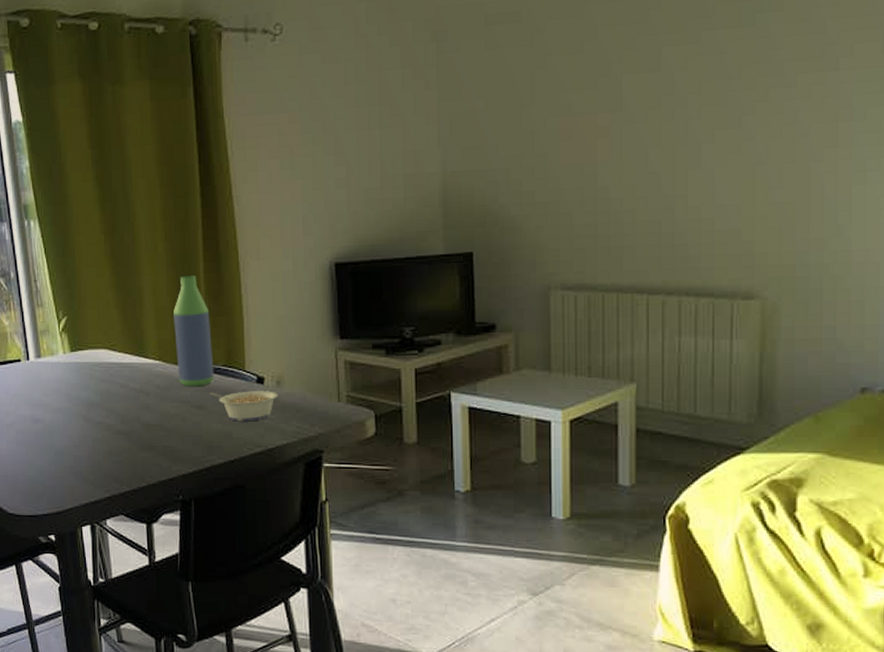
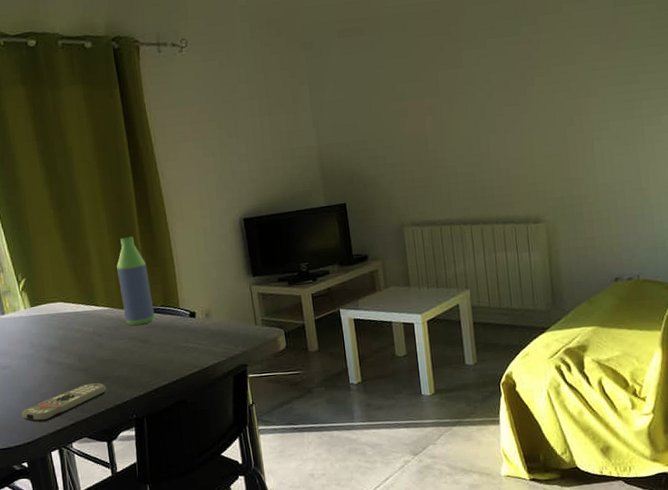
remote control: none [51,452,151,490] -> present [21,383,107,422]
legume: present [210,390,278,422] -> none [152,322,208,350]

